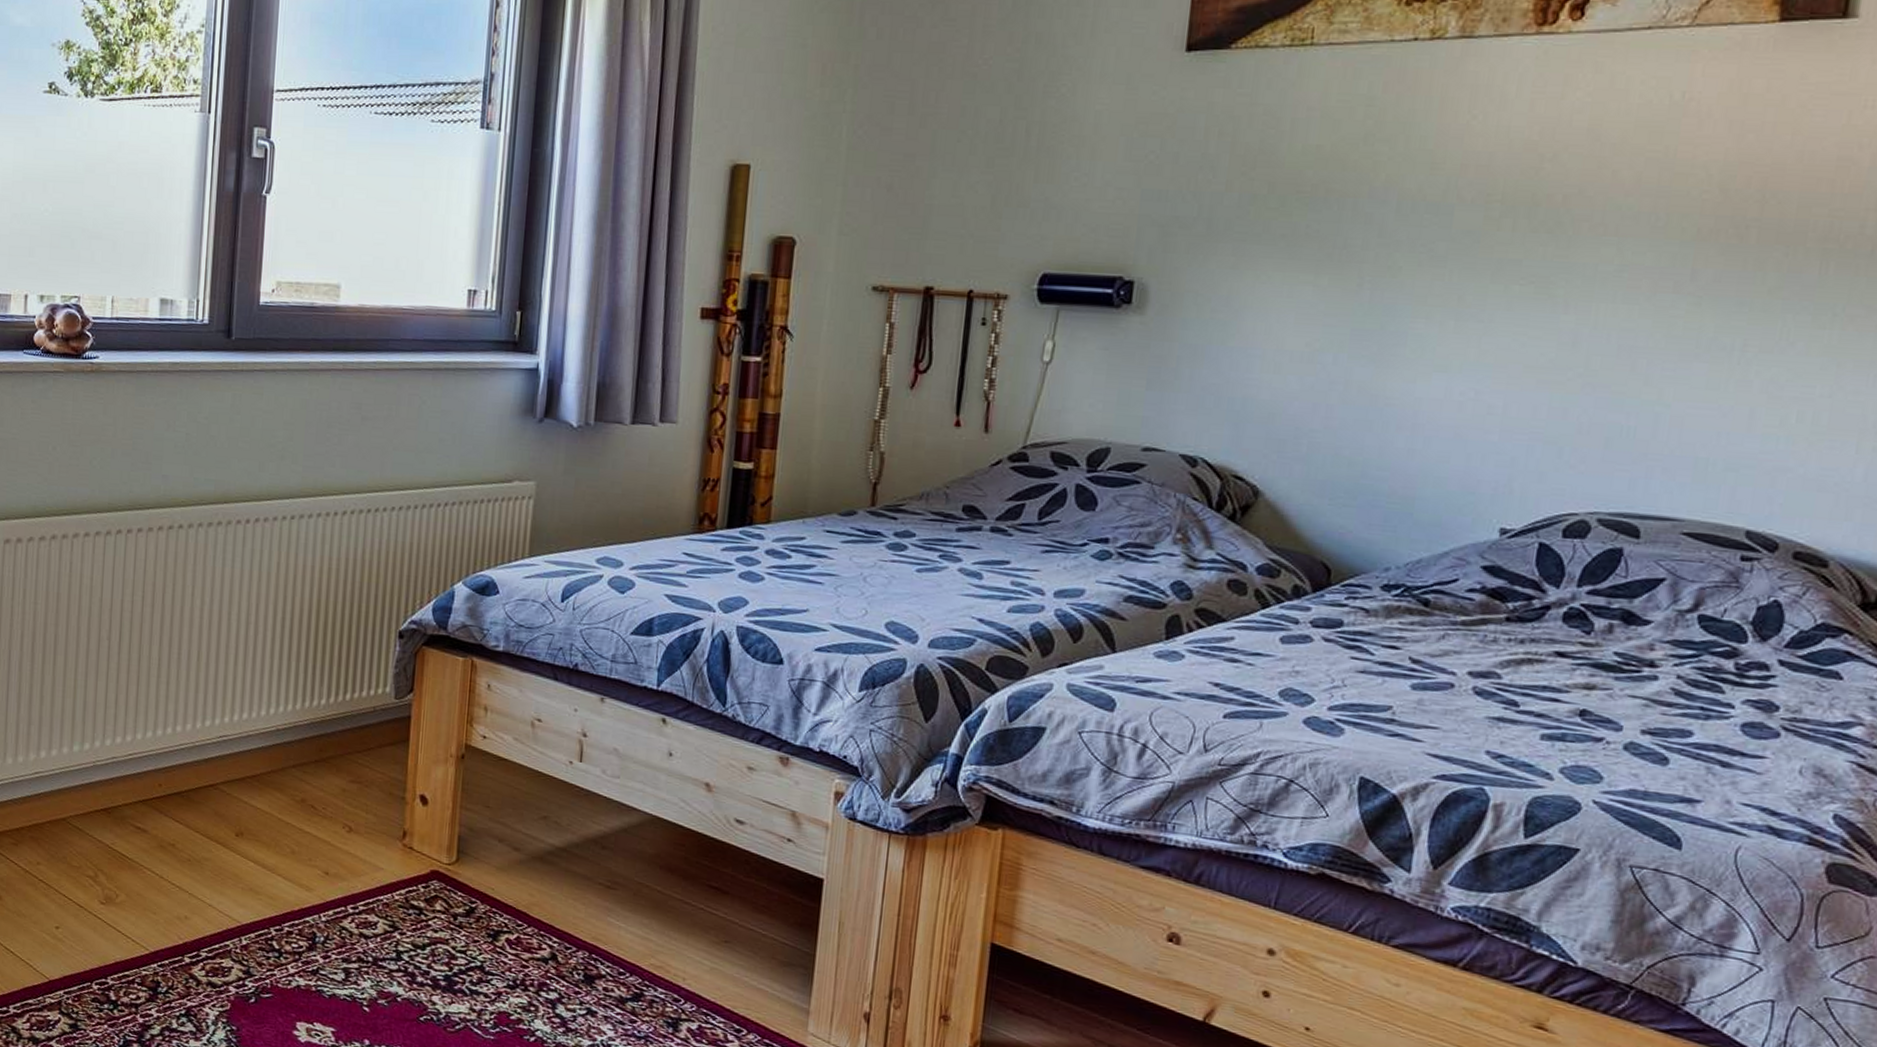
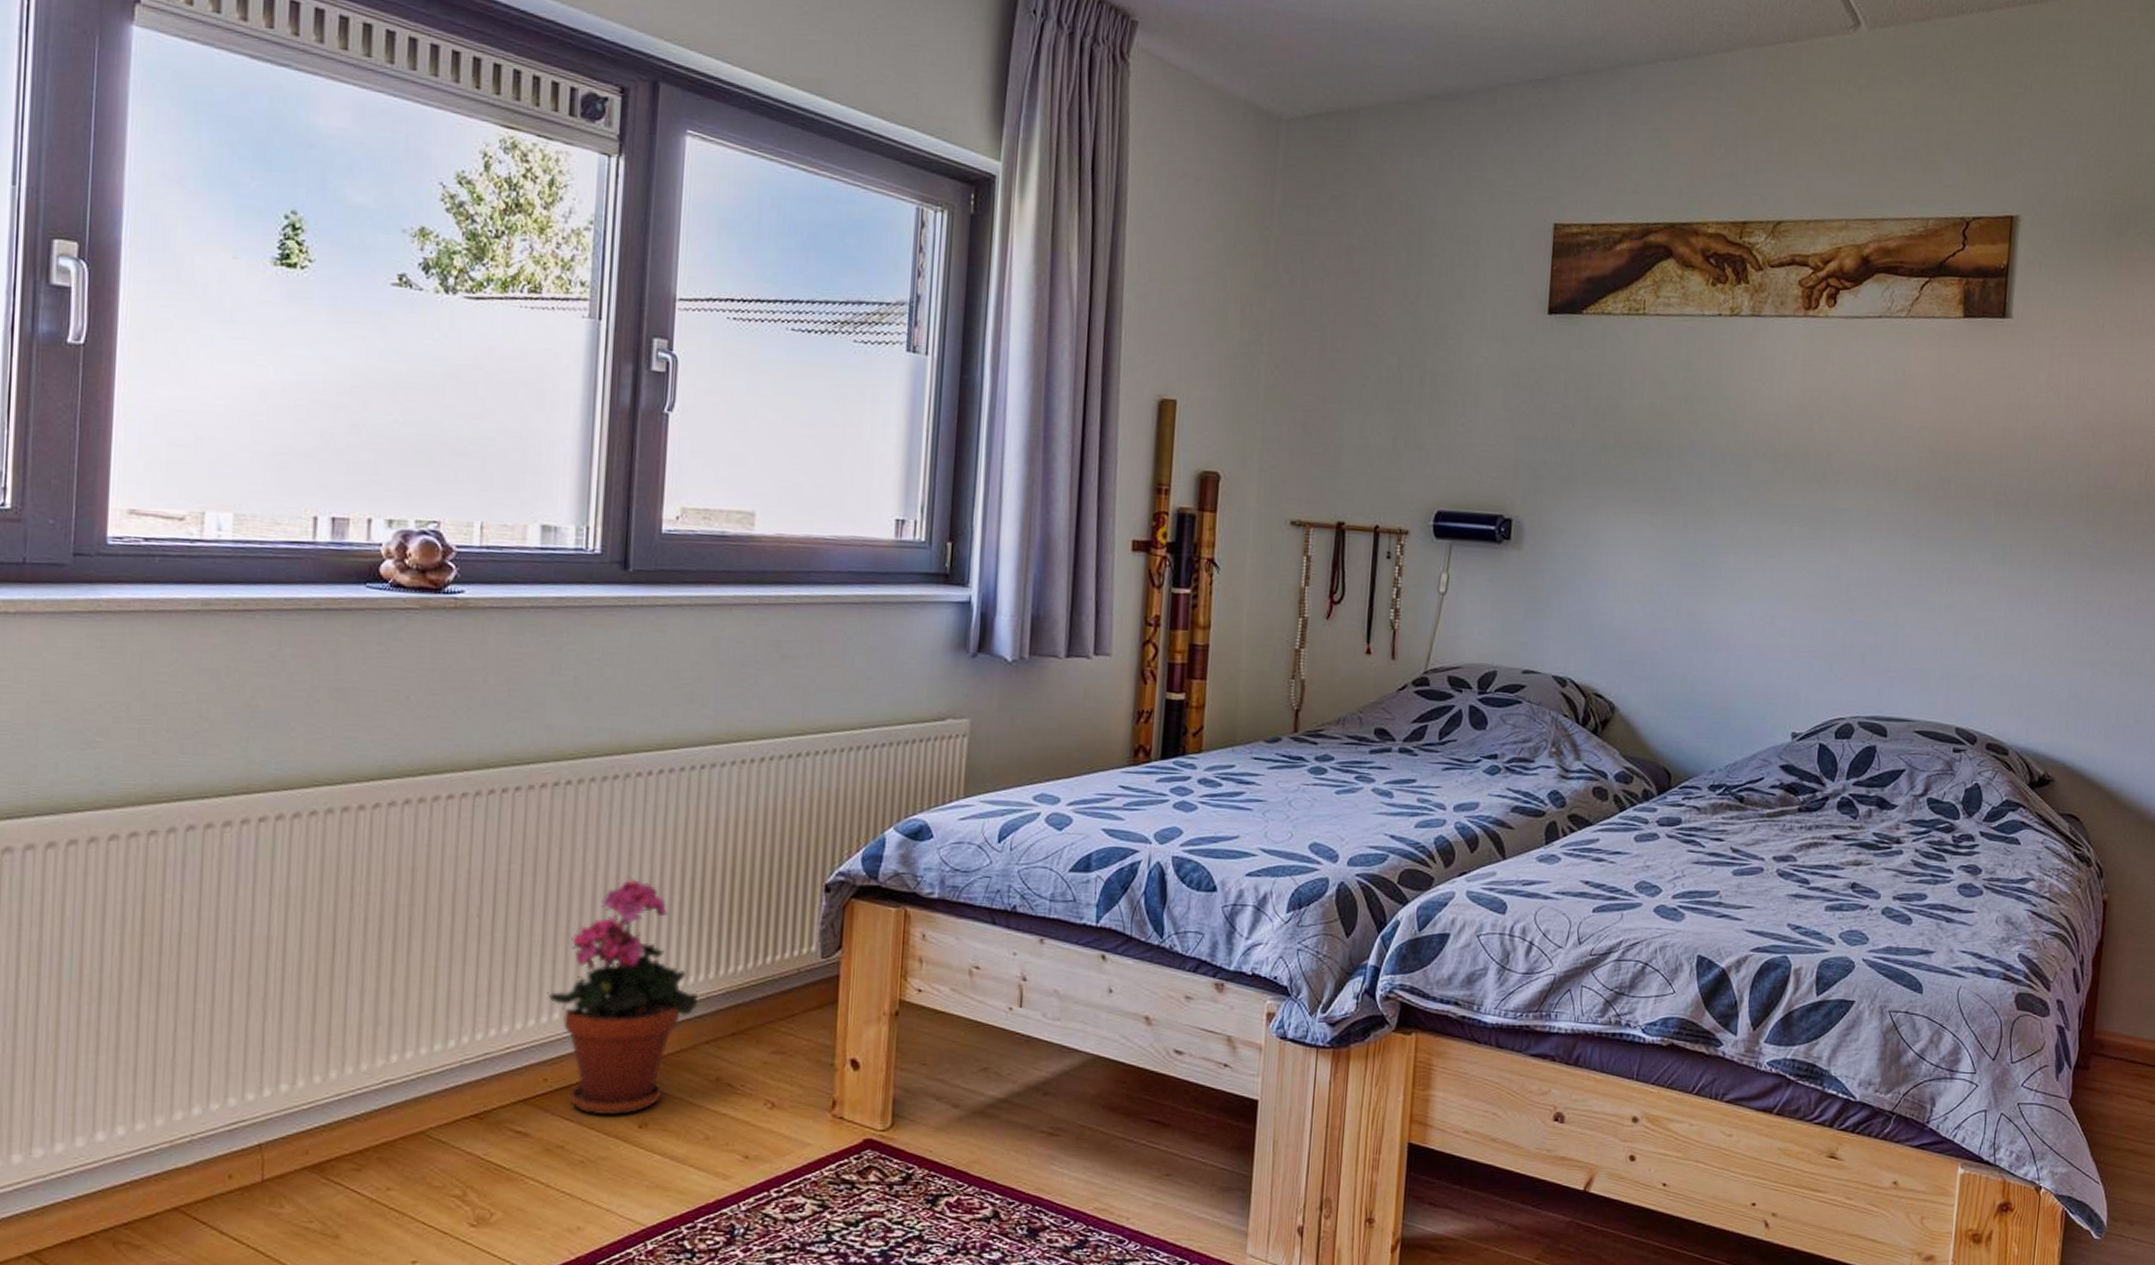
potted plant: none [162,614,286,824] -> present [547,878,697,1116]

